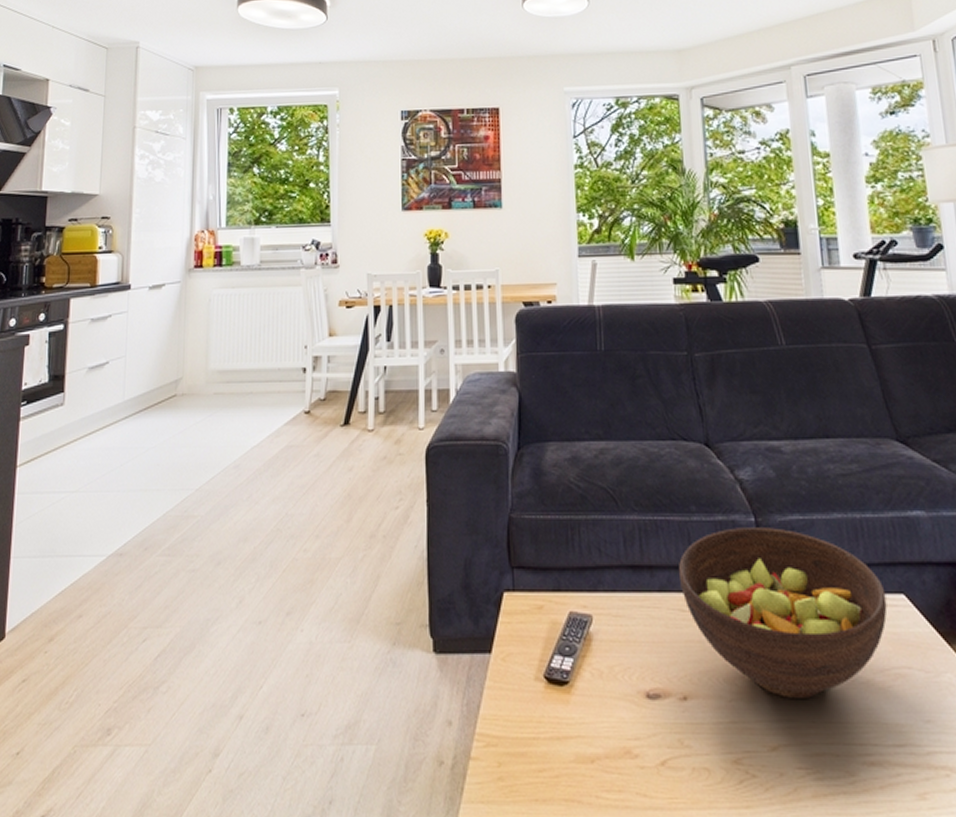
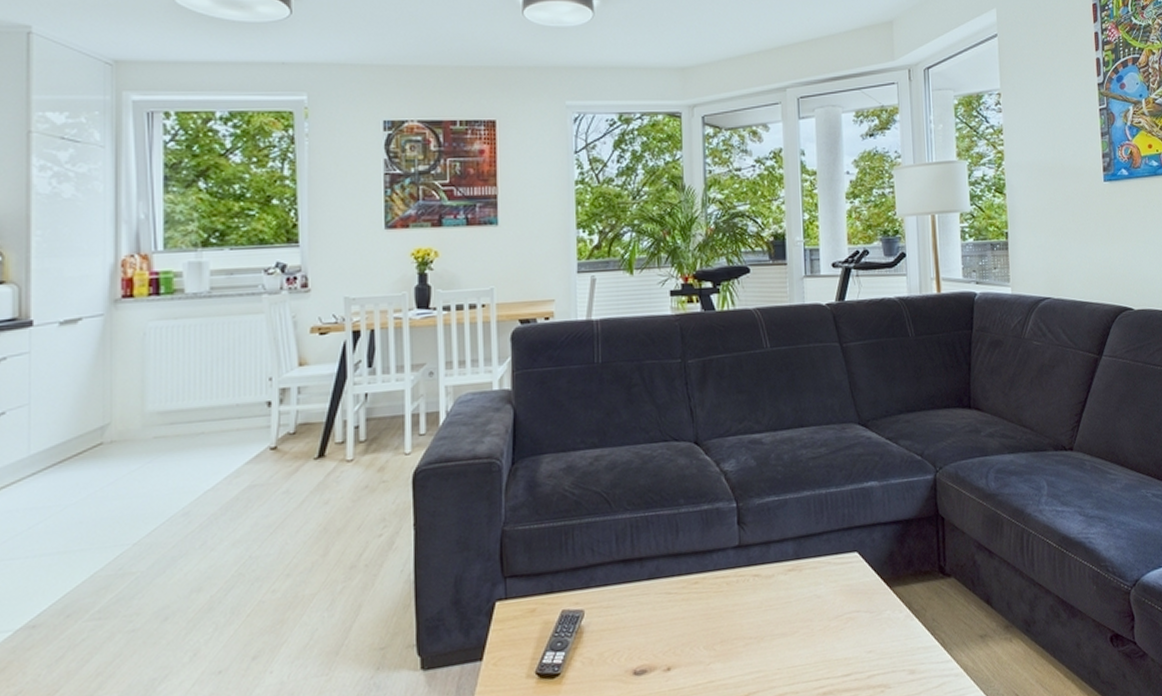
fruit bowl: present [678,528,888,700] -> none [666,510,843,654]

